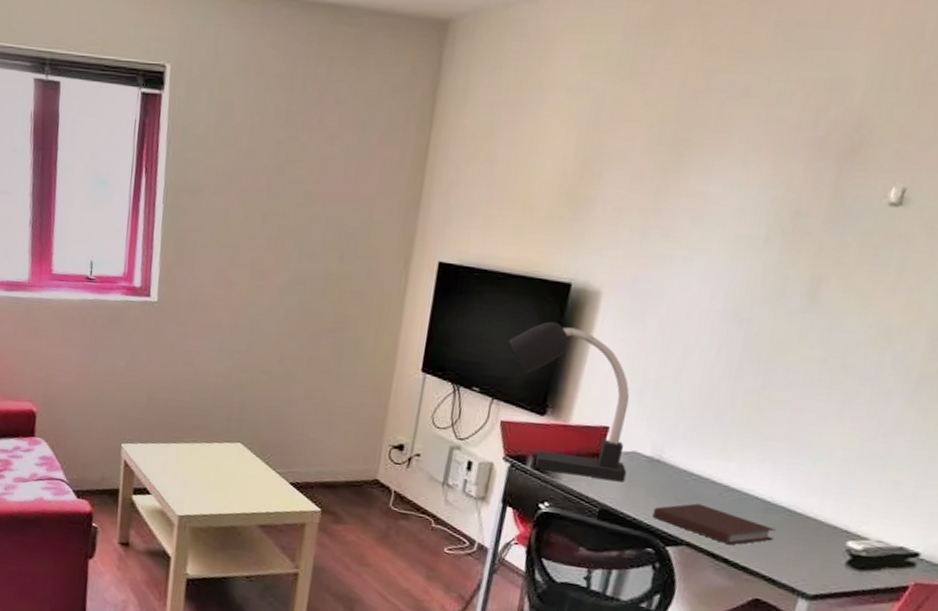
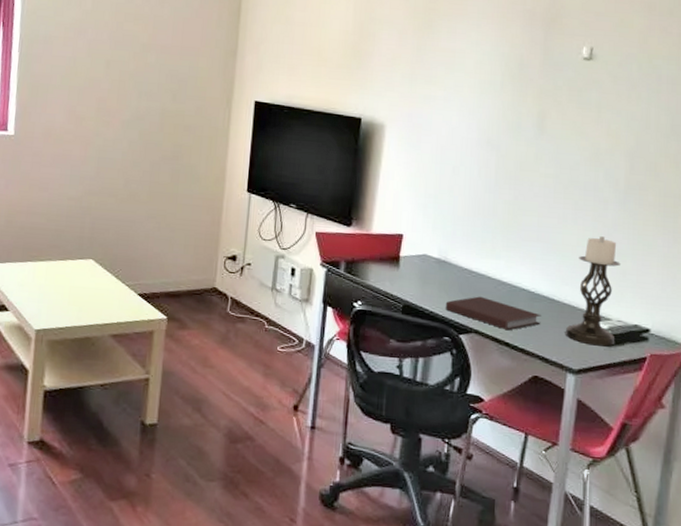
desk lamp: present [509,321,630,483] -> none [316,148,421,281]
candle holder: none [803,437,896,571] -> present [565,236,622,347]

